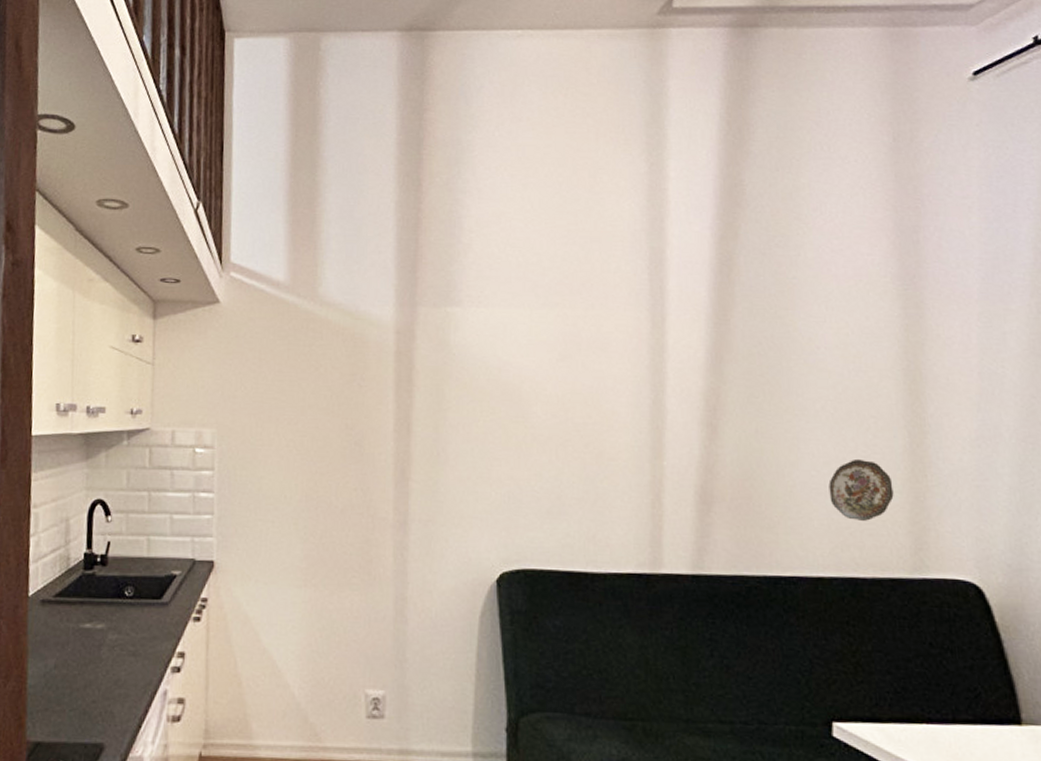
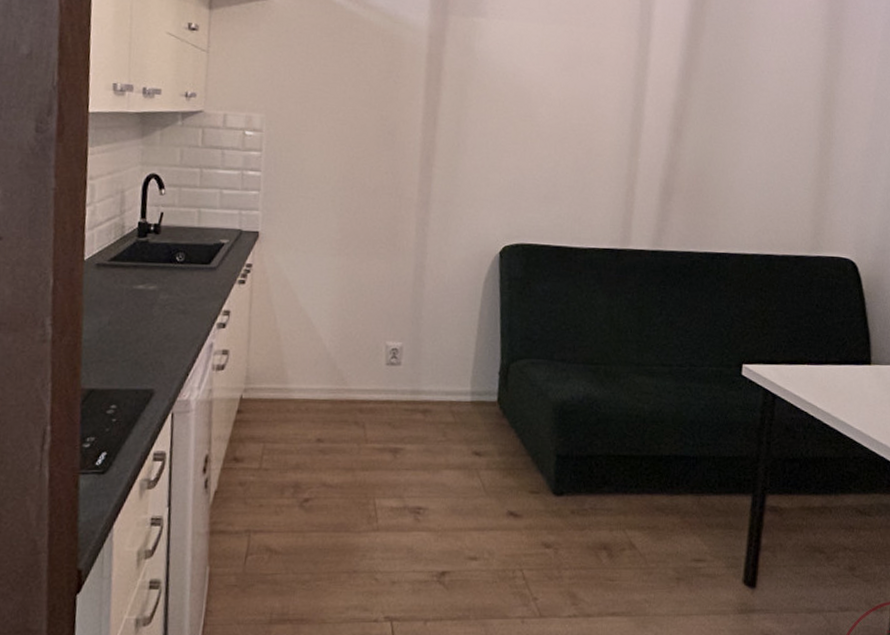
decorative plate: present [828,458,894,521] -> none [759,162,805,211]

